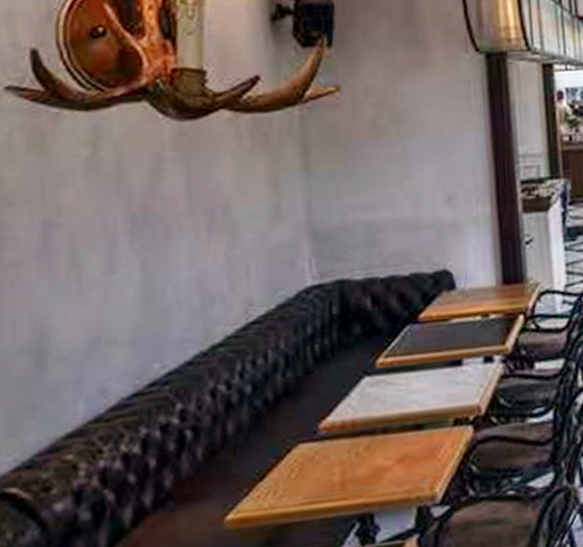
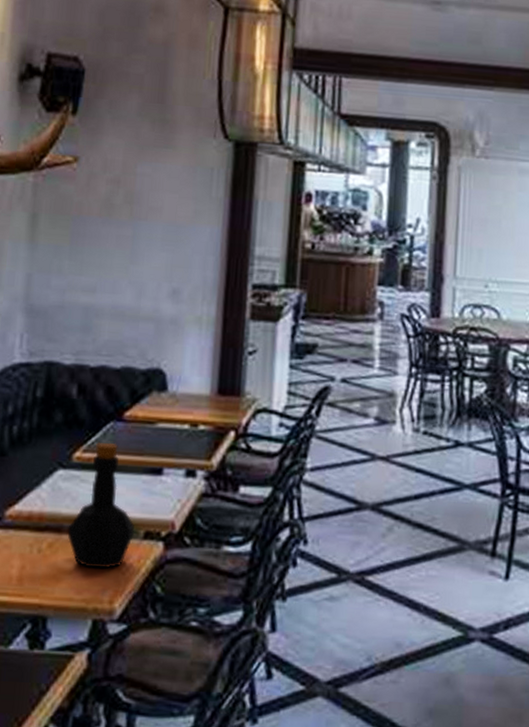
bottle: none [381,344,445,462] -> present [68,442,135,569]

